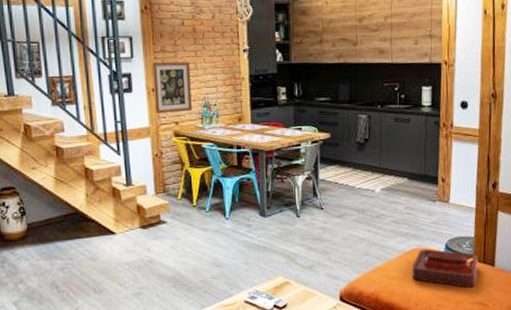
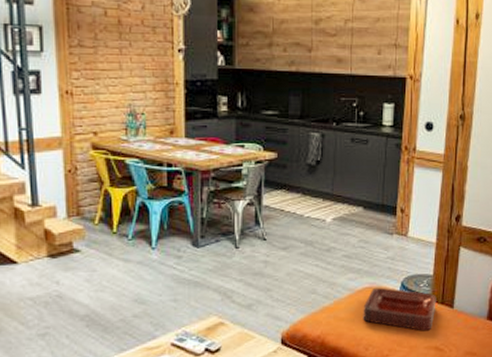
wall art: present [153,61,192,113] -> none [67,59,114,121]

